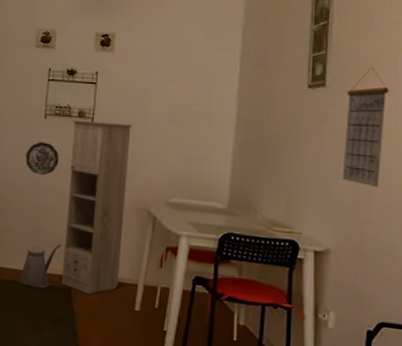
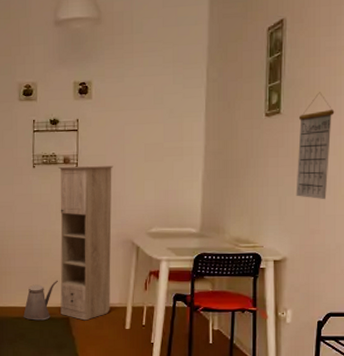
decorative plate: present [25,142,59,176] -> none [19,190,50,221]

